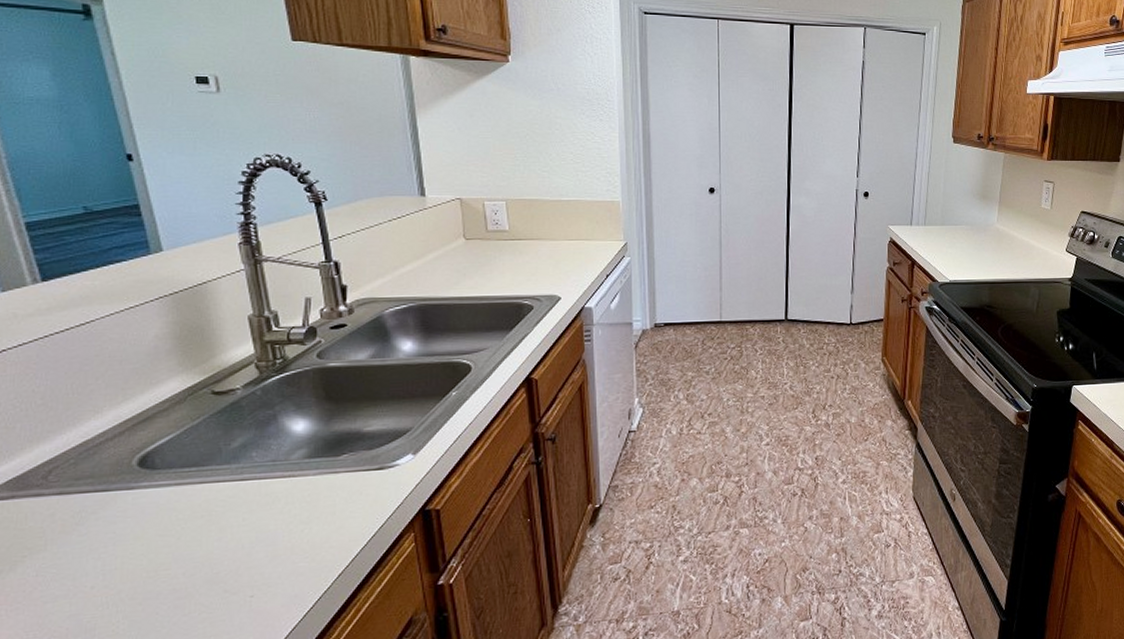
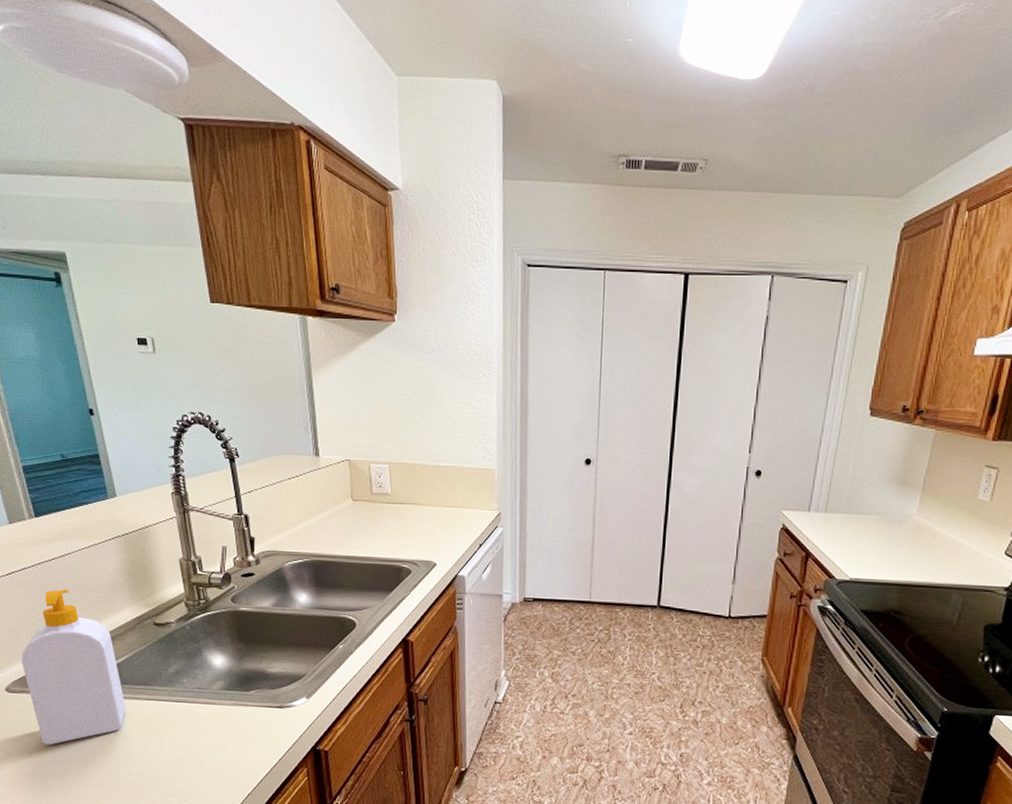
soap bottle: none [11,363,170,560] -> present [21,589,126,745]

